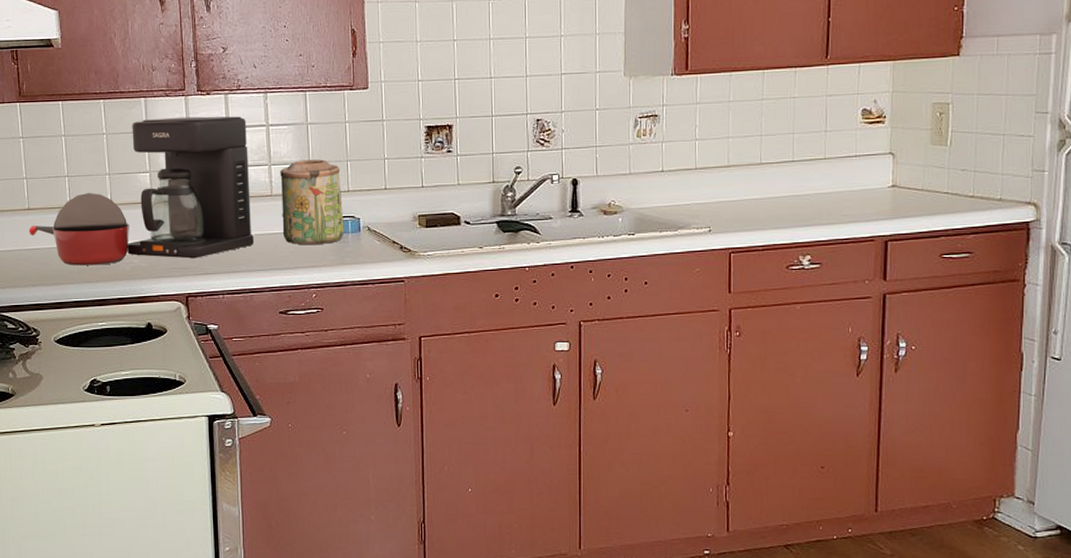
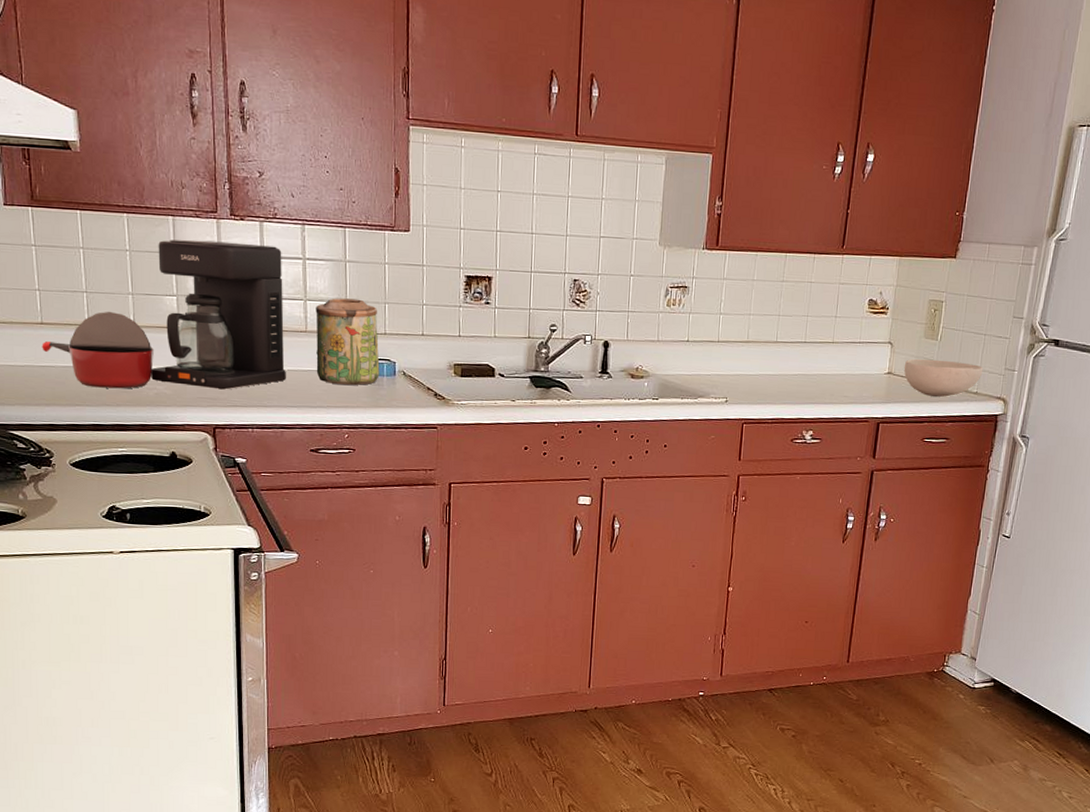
bowl: none [910,166,1006,207] -> present [904,358,983,397]

